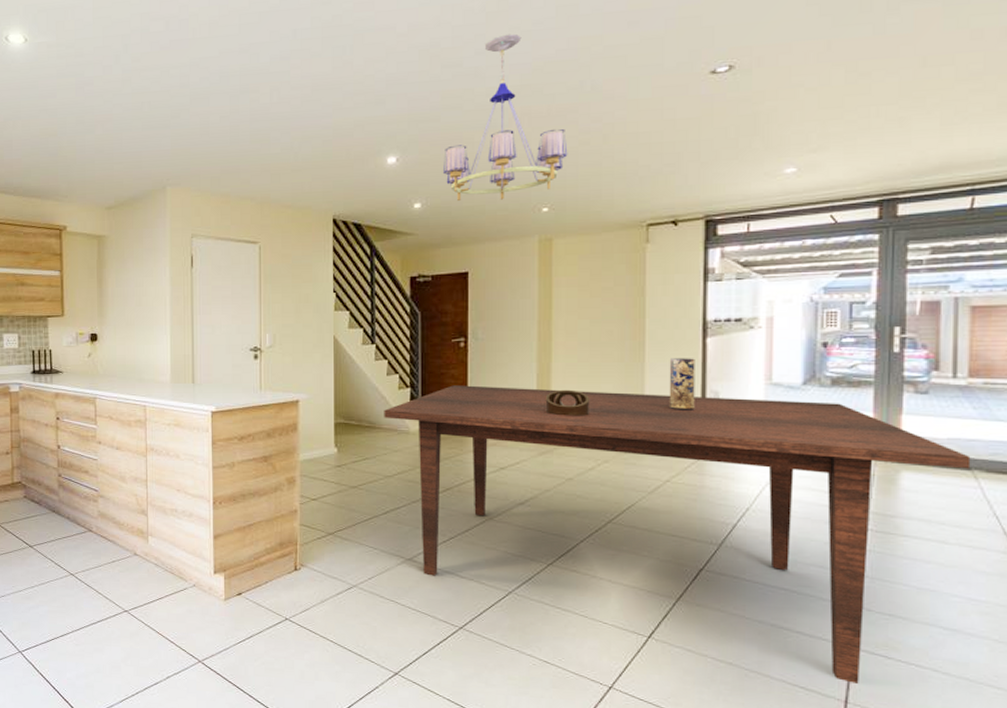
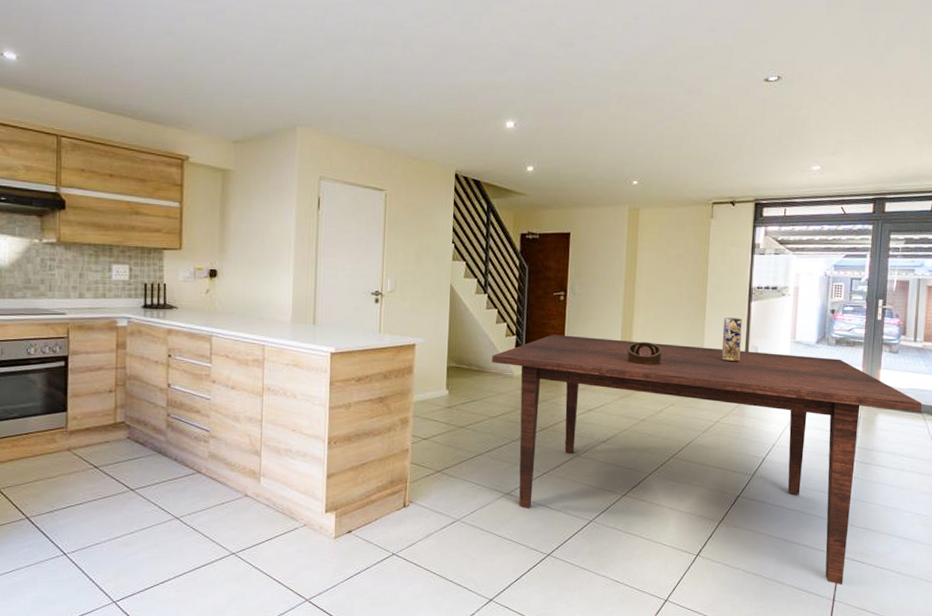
chandelier: present [443,33,568,201] -> none [554,23,655,171]

